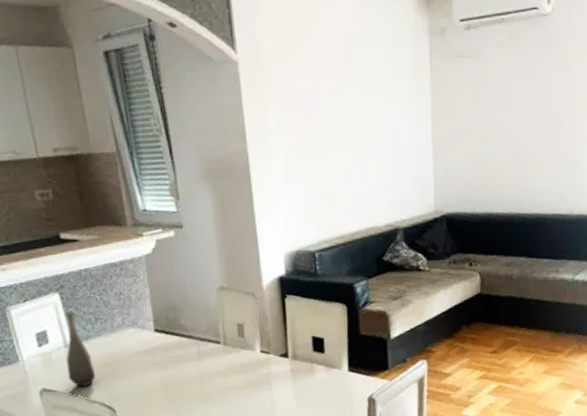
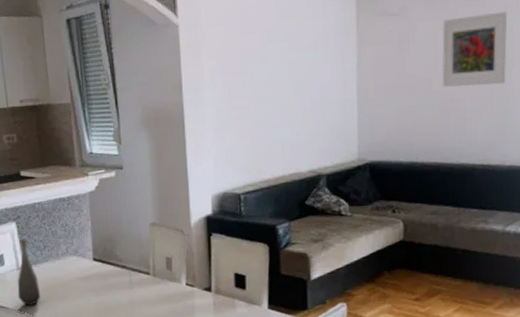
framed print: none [515,56,576,134] -> present [441,11,508,87]

